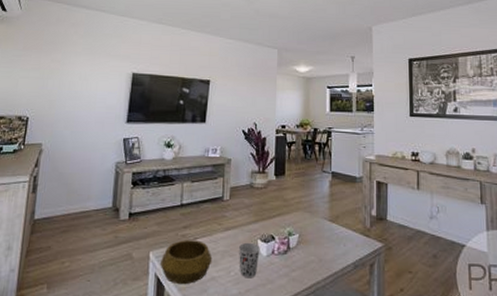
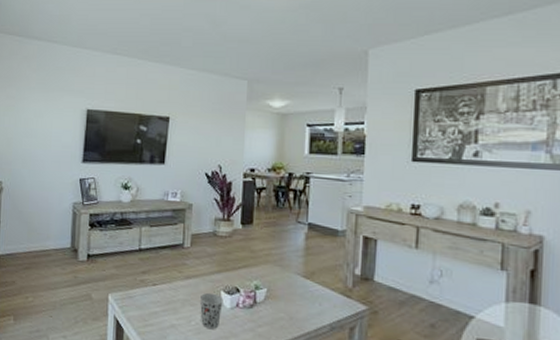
decorative bowl: present [160,240,213,285] -> none [119,285,172,330]

